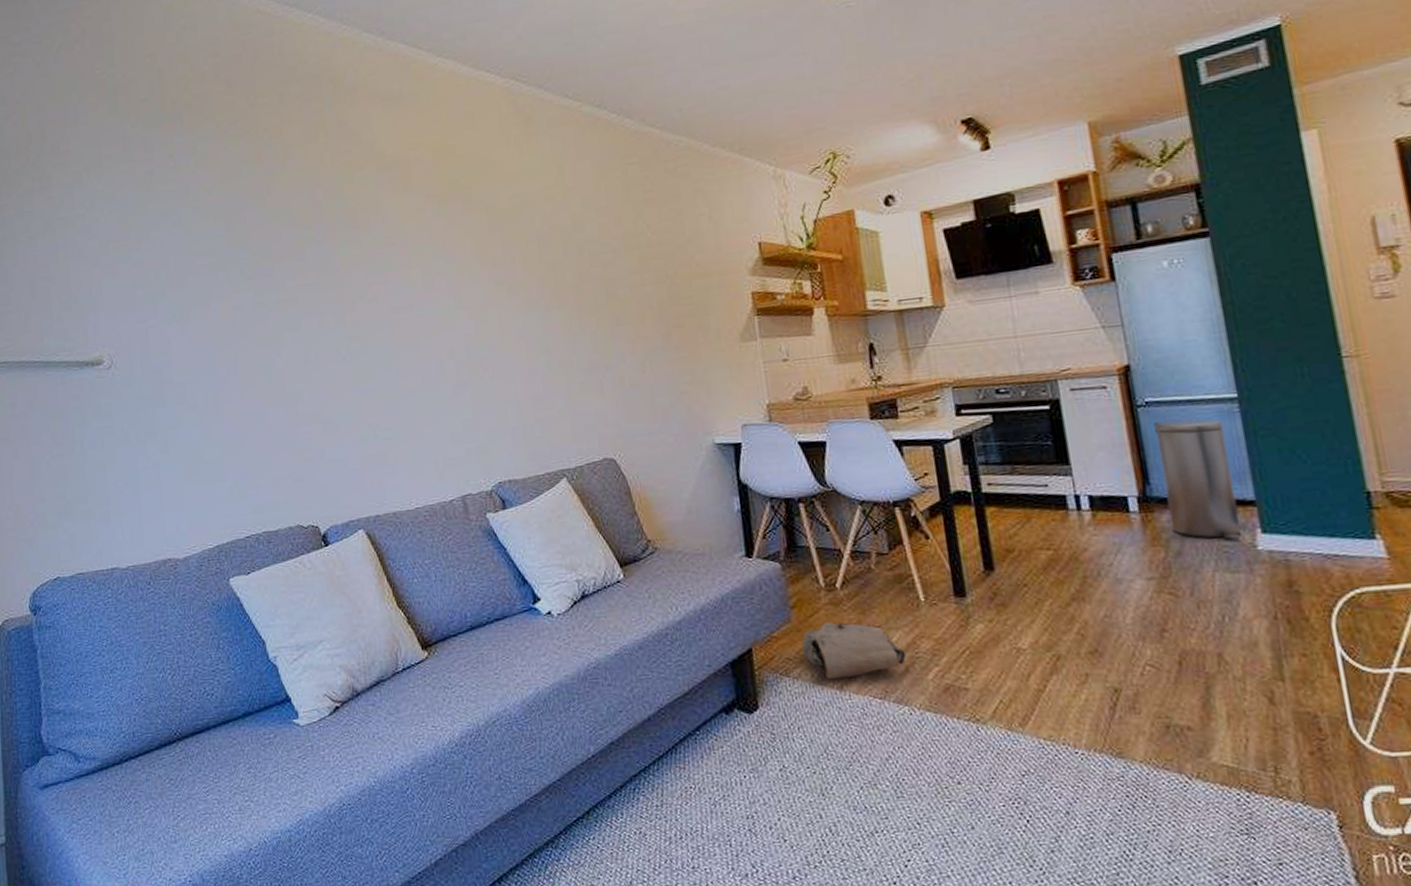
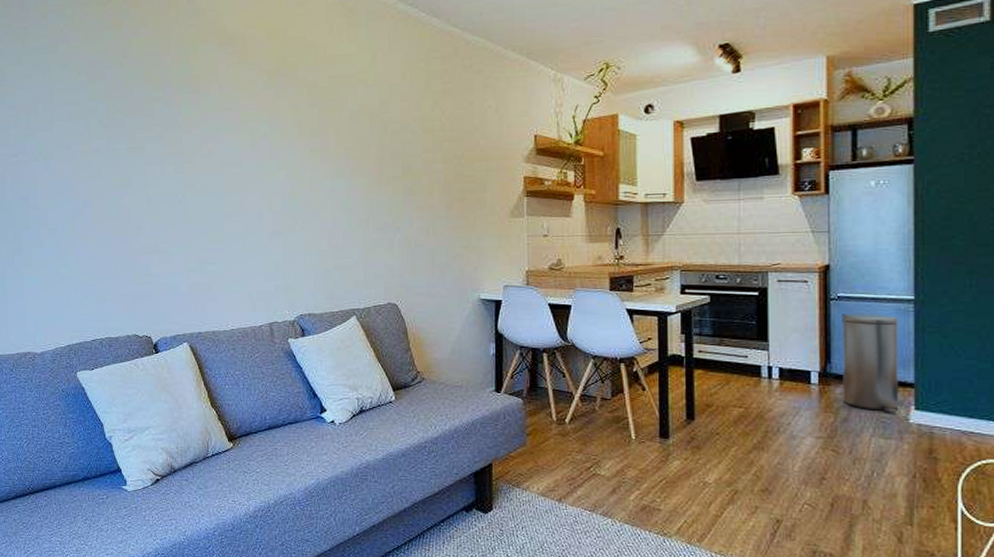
bag: present [801,621,906,680] -> none [532,448,614,493]

